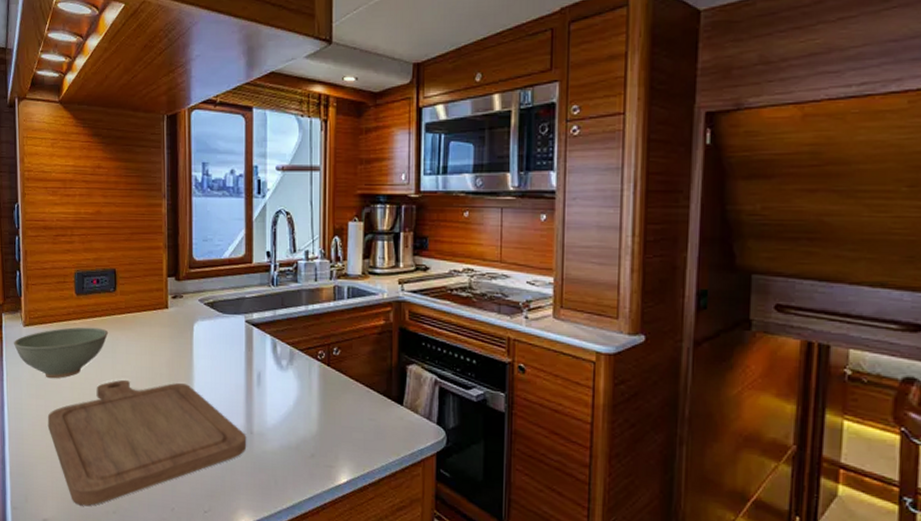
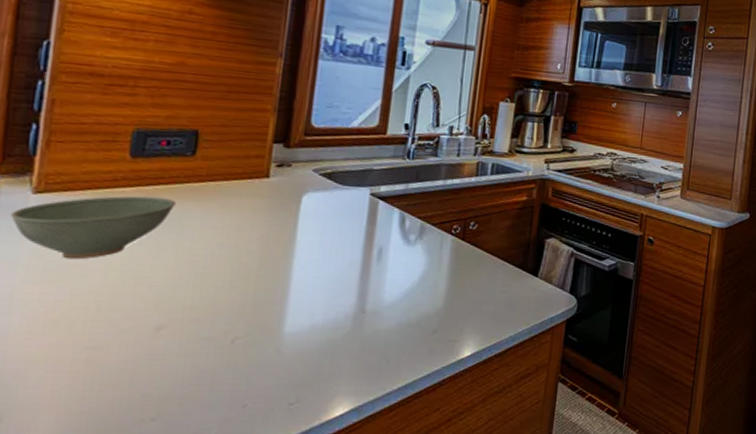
chopping board: present [47,379,247,506] -> none [55,258,357,417]

